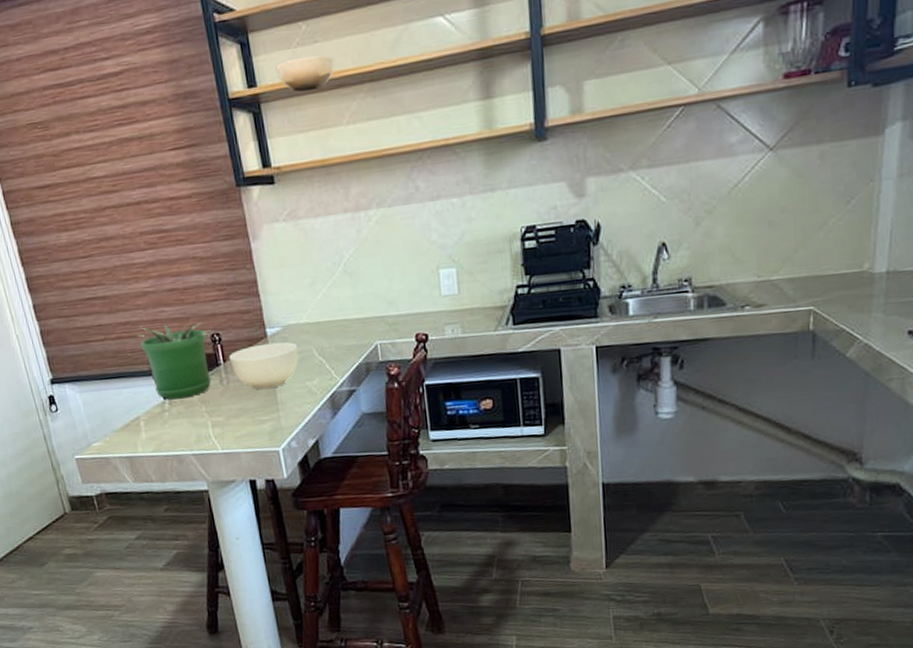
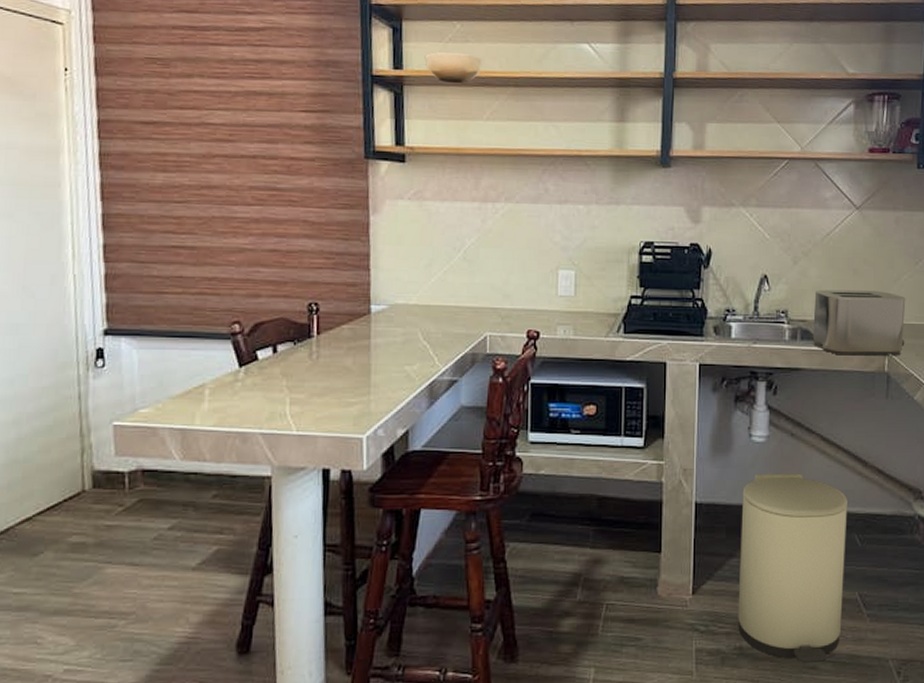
planter: present [137,322,214,400] -> none [223,283,312,369]
bowl: present [229,342,298,390] -> none [324,320,403,369]
pedal bin: none [651,446,769,625] -> present [738,473,847,663]
toaster: none [721,240,835,320] -> present [812,289,906,356]

